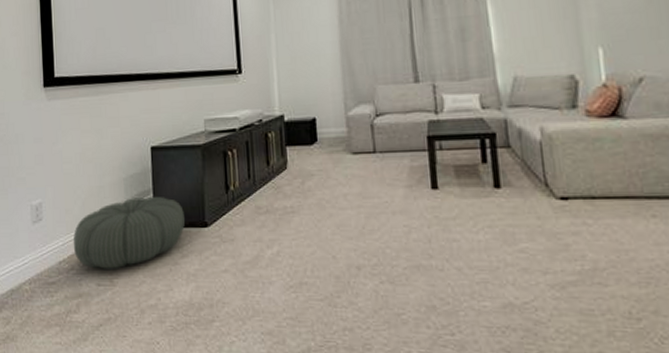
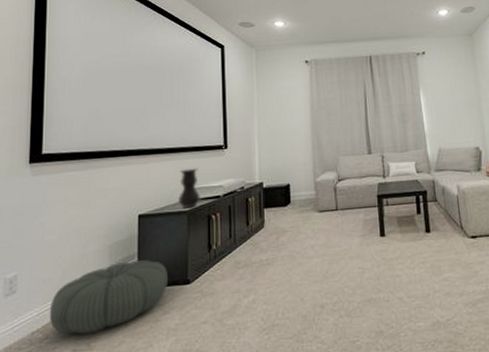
vase: none [190,96,214,142] -> present [178,168,200,209]

